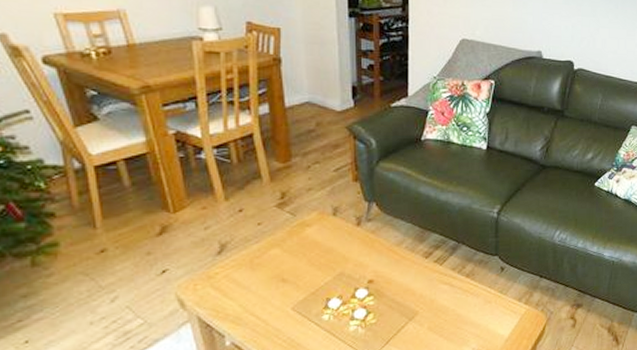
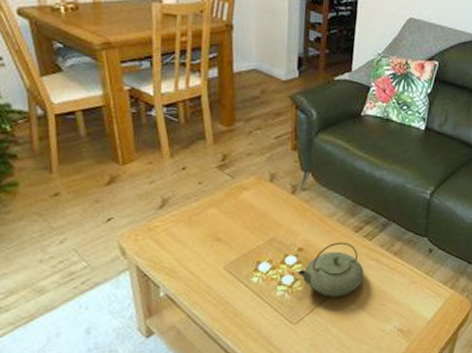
teapot: none [370,269,437,327] -> present [298,242,364,297]

